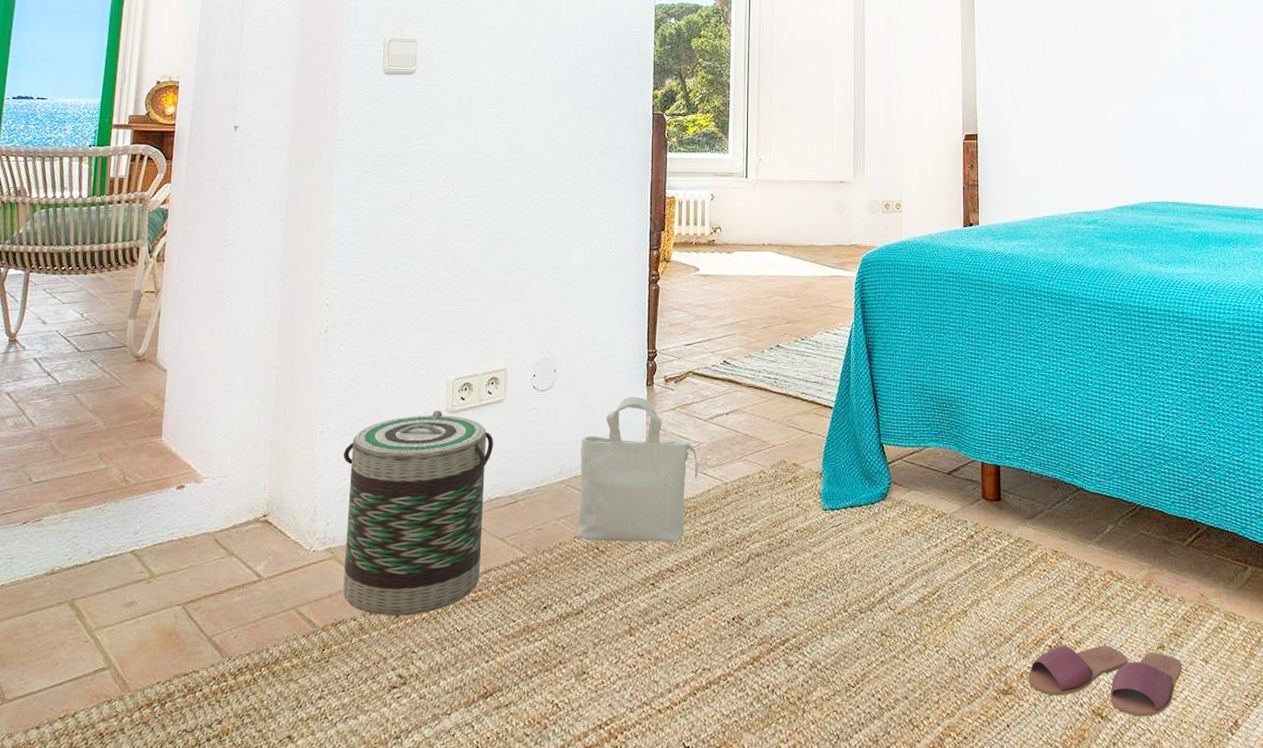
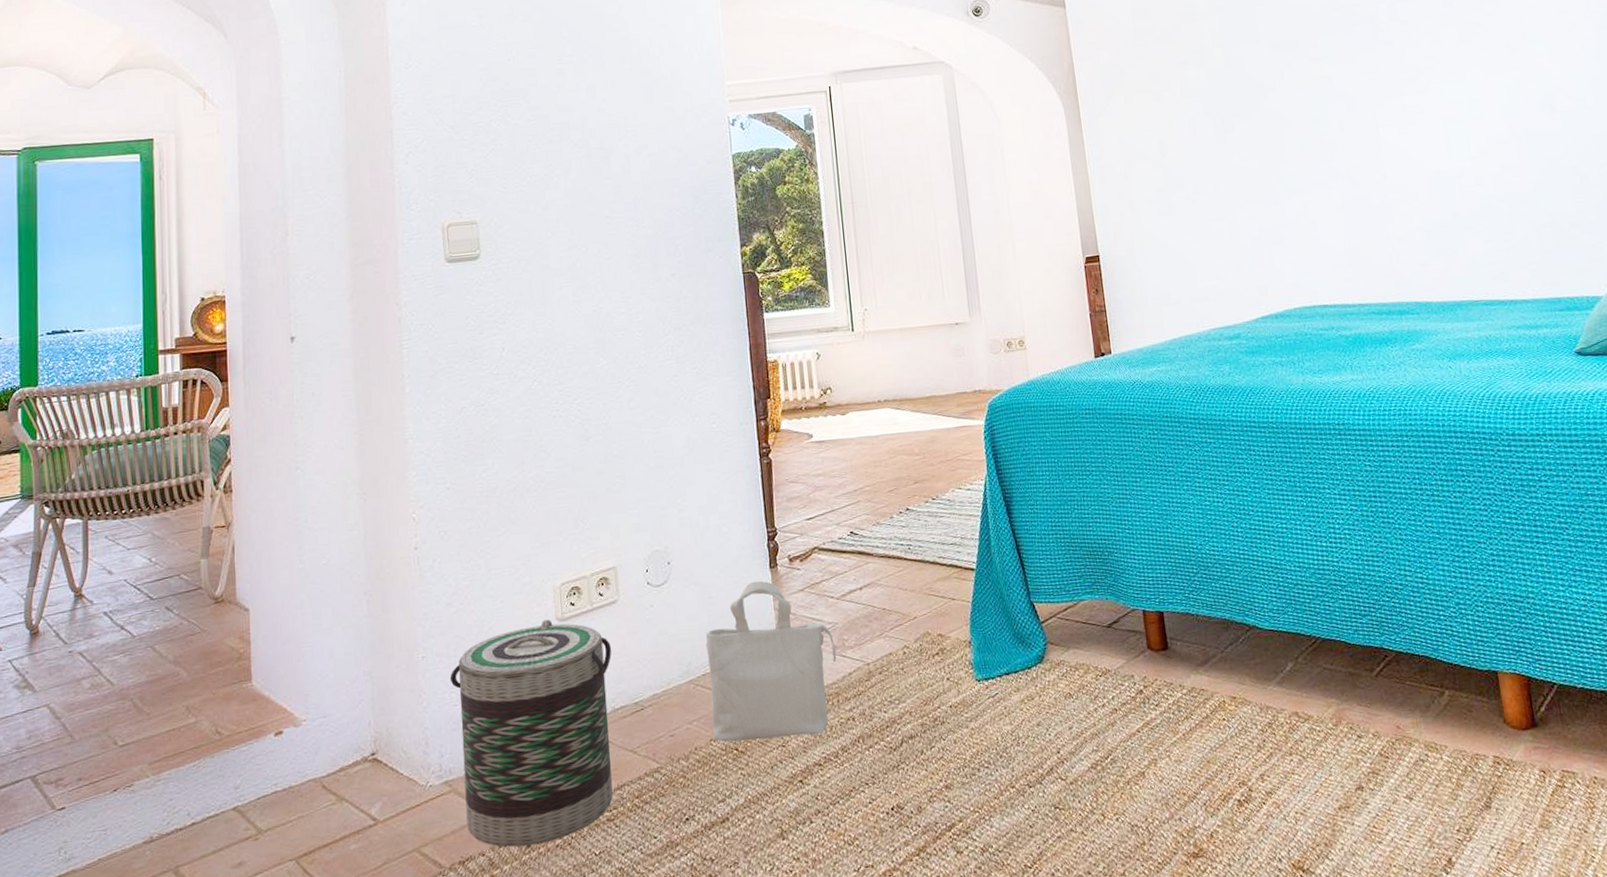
slippers: present [1028,645,1183,717] -> none [1218,792,1386,866]

